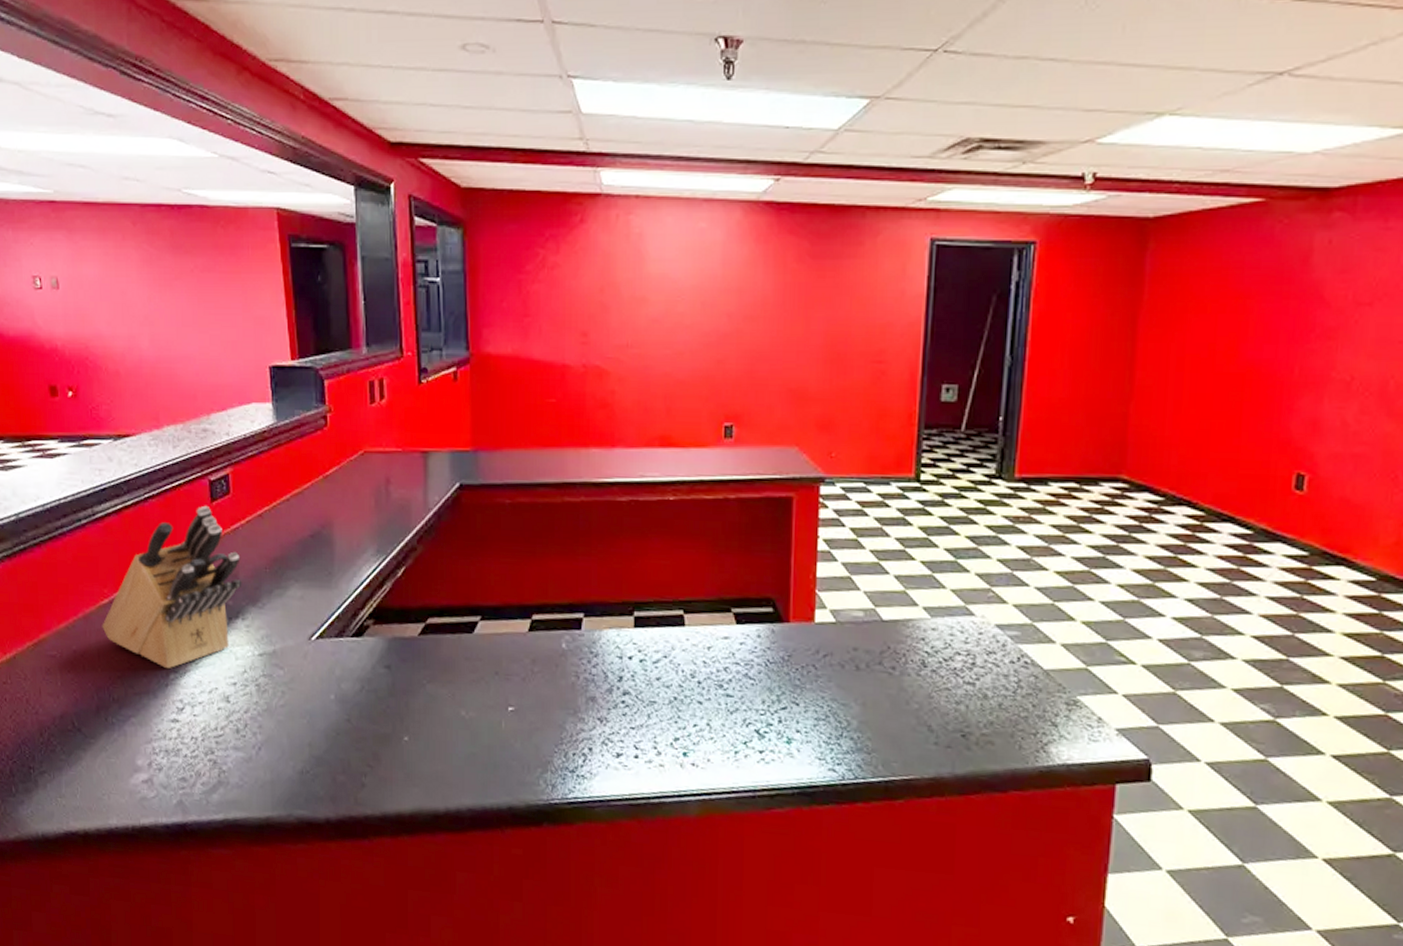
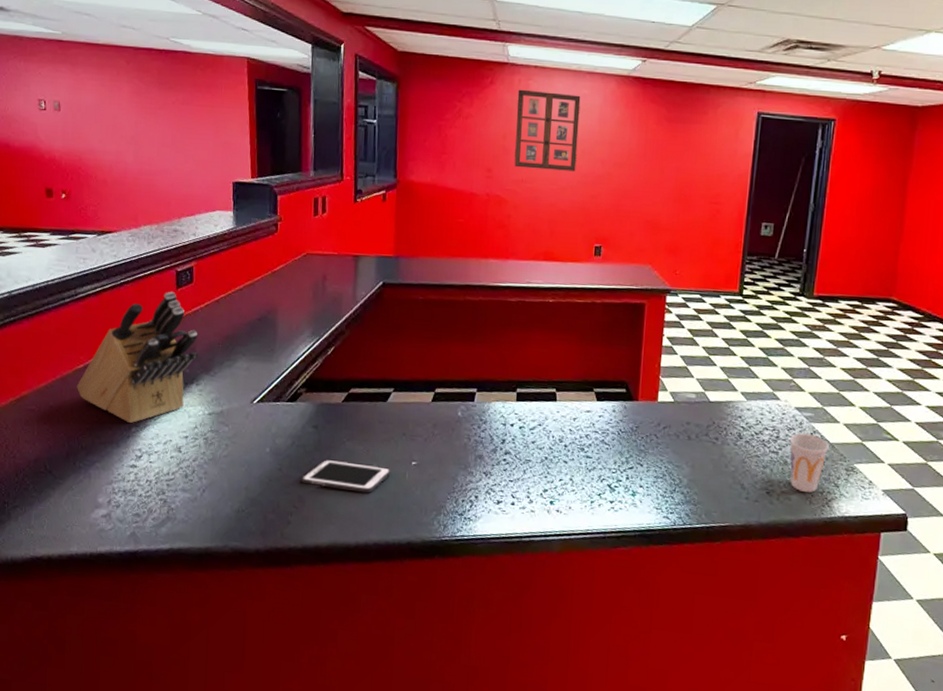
cell phone: none [375,707,483,747] -> present [301,459,391,493]
picture frame: none [615,227,697,330] -> present [514,89,581,172]
cup: none [989,658,1042,734] -> present [789,433,829,493]

